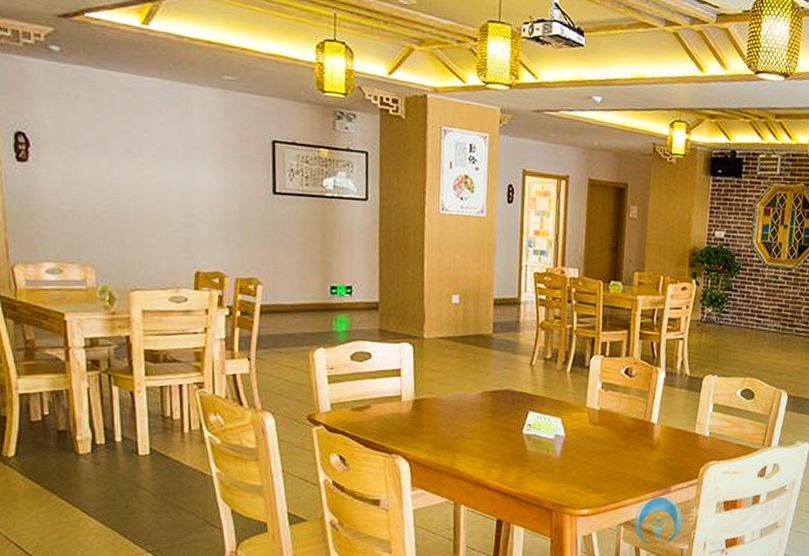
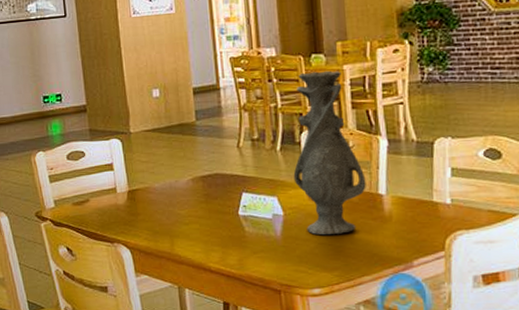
vase: none [578,298,642,458] -> present [293,70,366,235]

